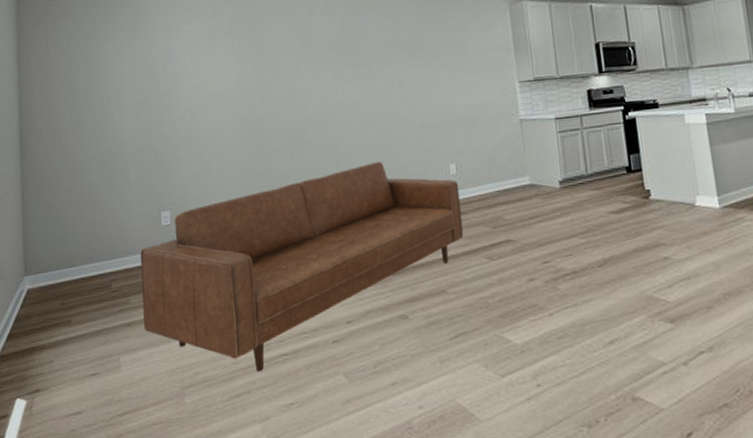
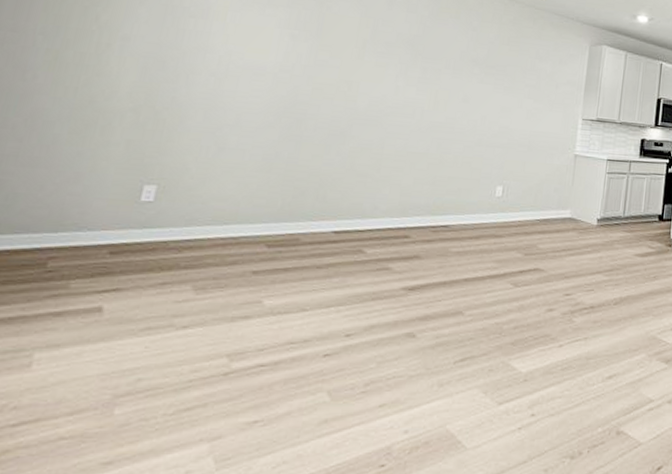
sofa: present [140,161,464,373] -> none [80,170,501,384]

